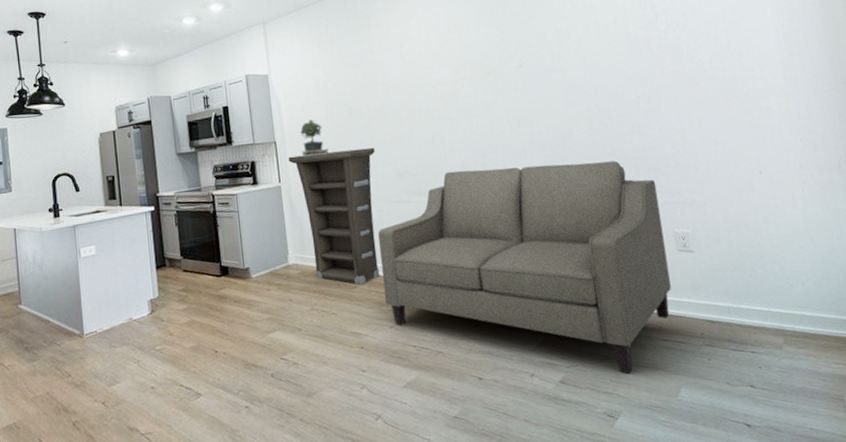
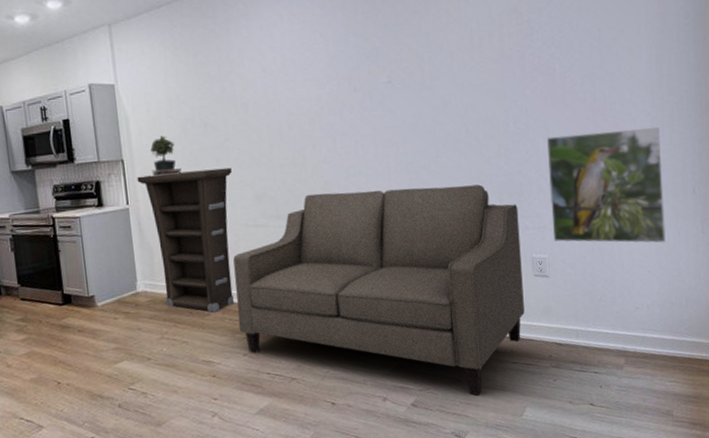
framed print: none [679,103,815,218] -> present [546,127,666,243]

